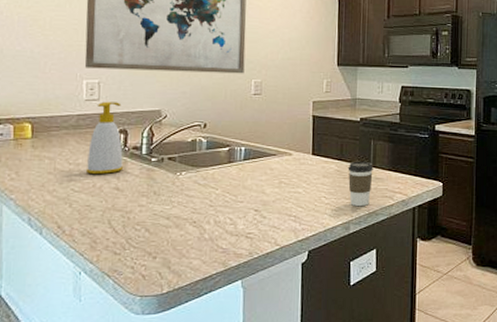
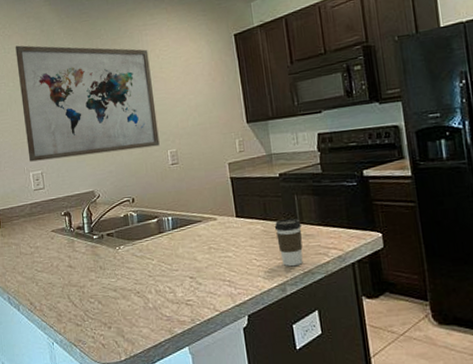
soap bottle: present [85,101,124,175] -> none [42,188,73,256]

